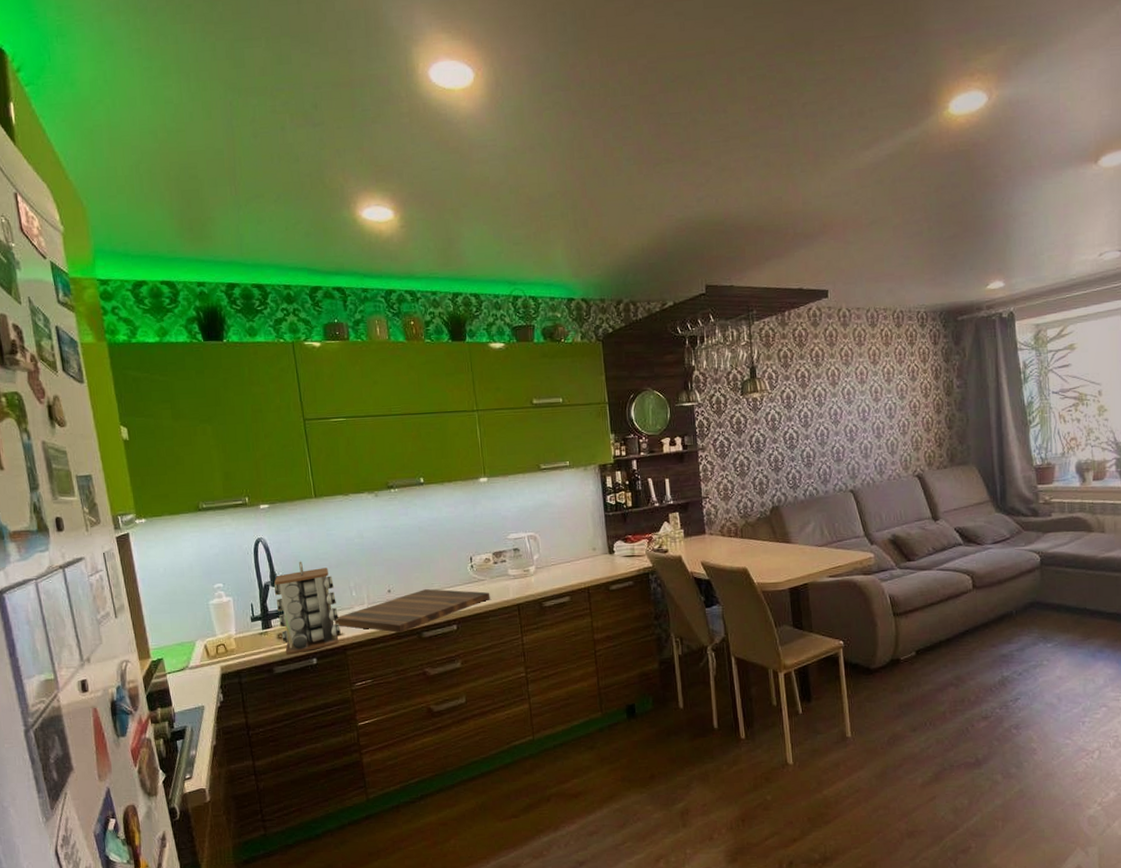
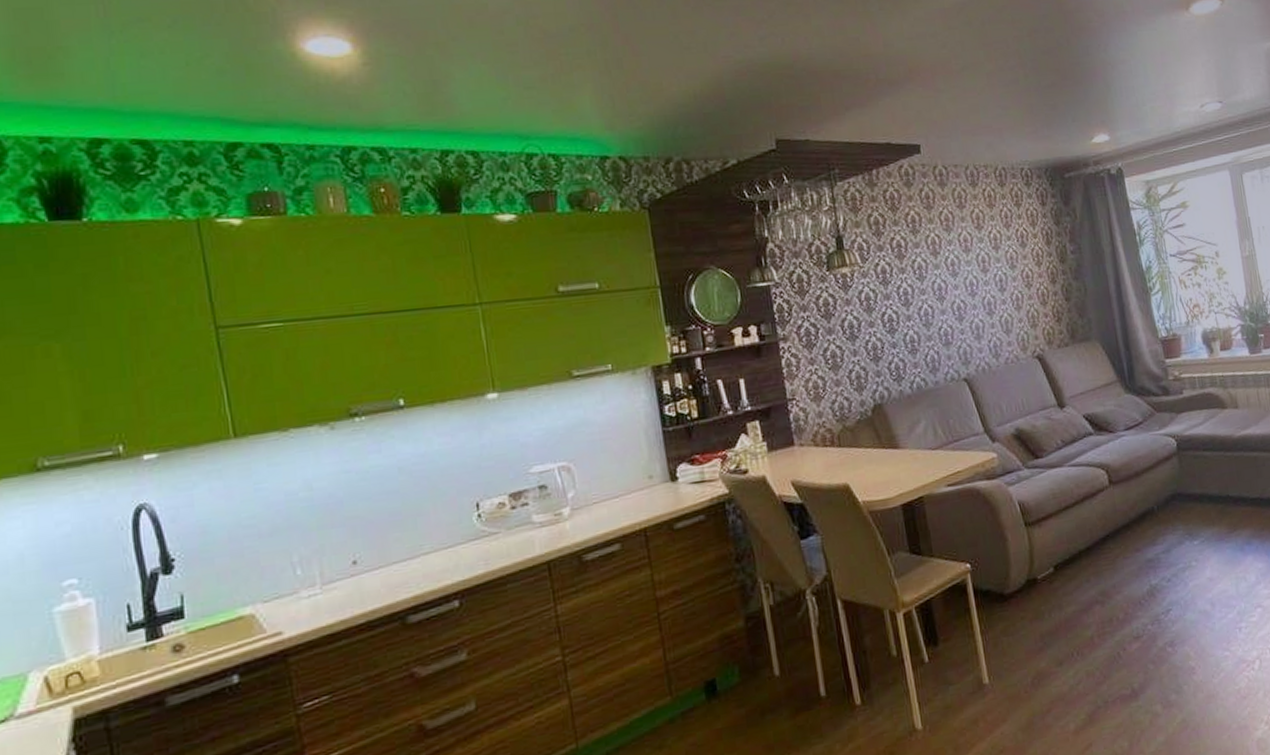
spice rack: present [273,561,341,655] -> none [166,532,278,676]
cutting board: present [334,589,490,633] -> none [267,549,508,623]

